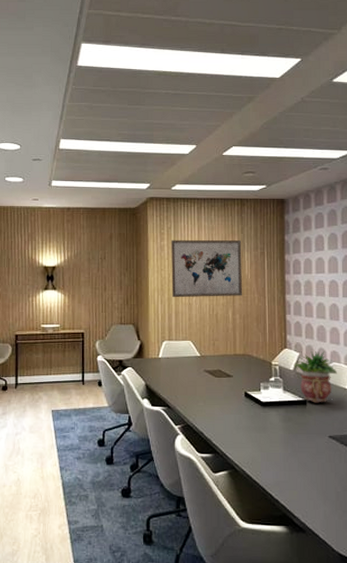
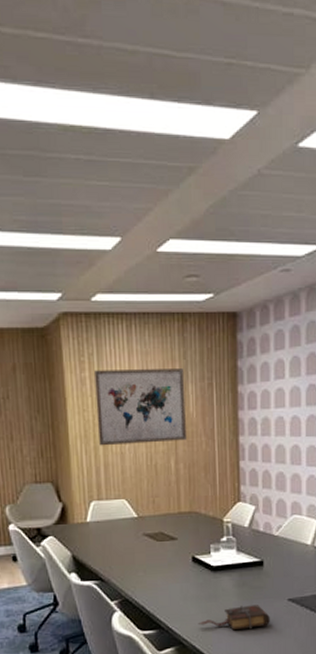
book: none [248,439,313,461] -> present [197,605,270,631]
potted plant: present [293,351,338,403] -> none [248,503,299,563]

